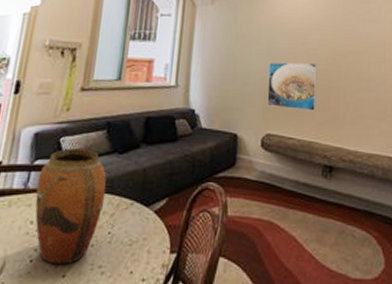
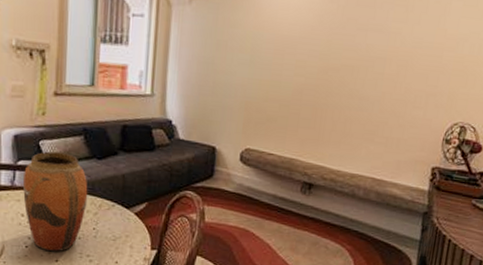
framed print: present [267,62,318,111] -> none [247,74,306,128]

